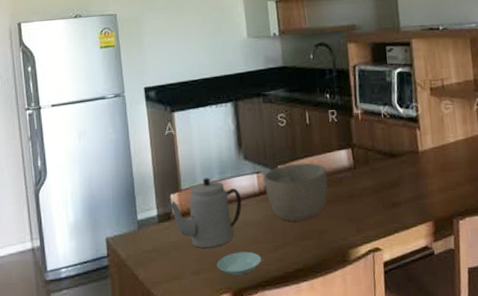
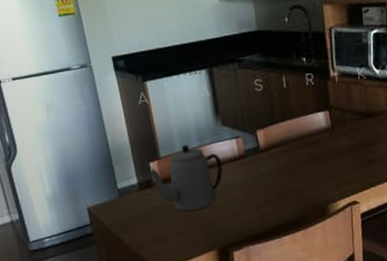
saucer: present [217,251,261,276] -> none [201,211,244,235]
bowl: present [264,162,328,222] -> none [243,125,307,182]

